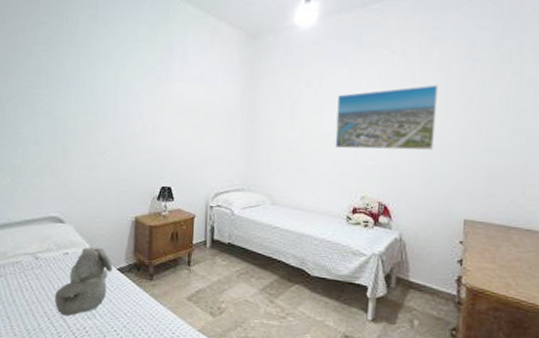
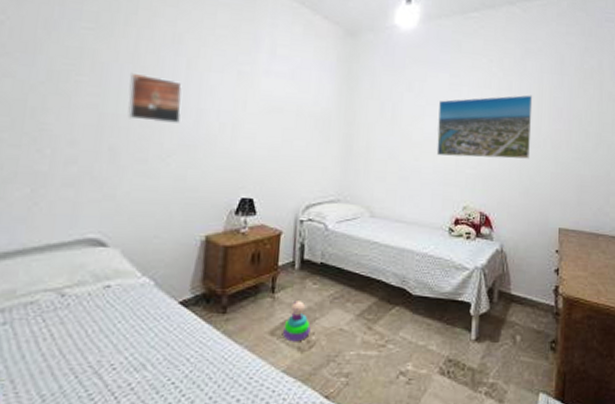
teddy bear: present [54,246,112,317] -> none [86,275,173,371]
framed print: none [73,84,113,125] -> present [127,72,182,123]
stacking toy: none [198,273,221,308] -> present [283,301,311,342]

